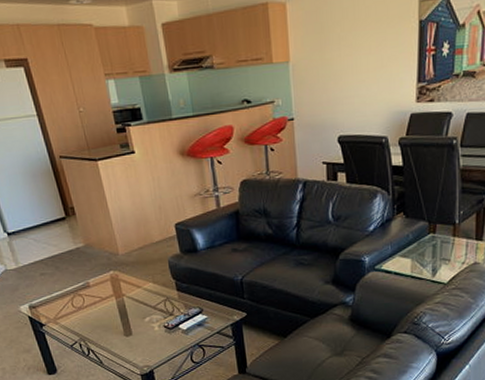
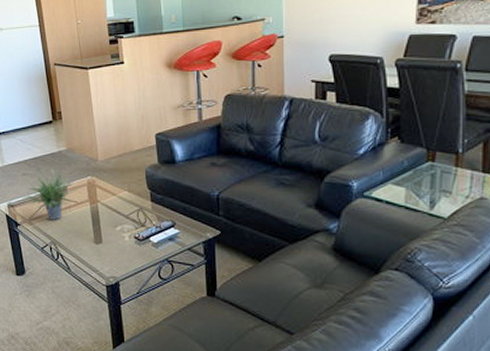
potted plant: none [41,265,102,318] -> present [21,168,79,220]

